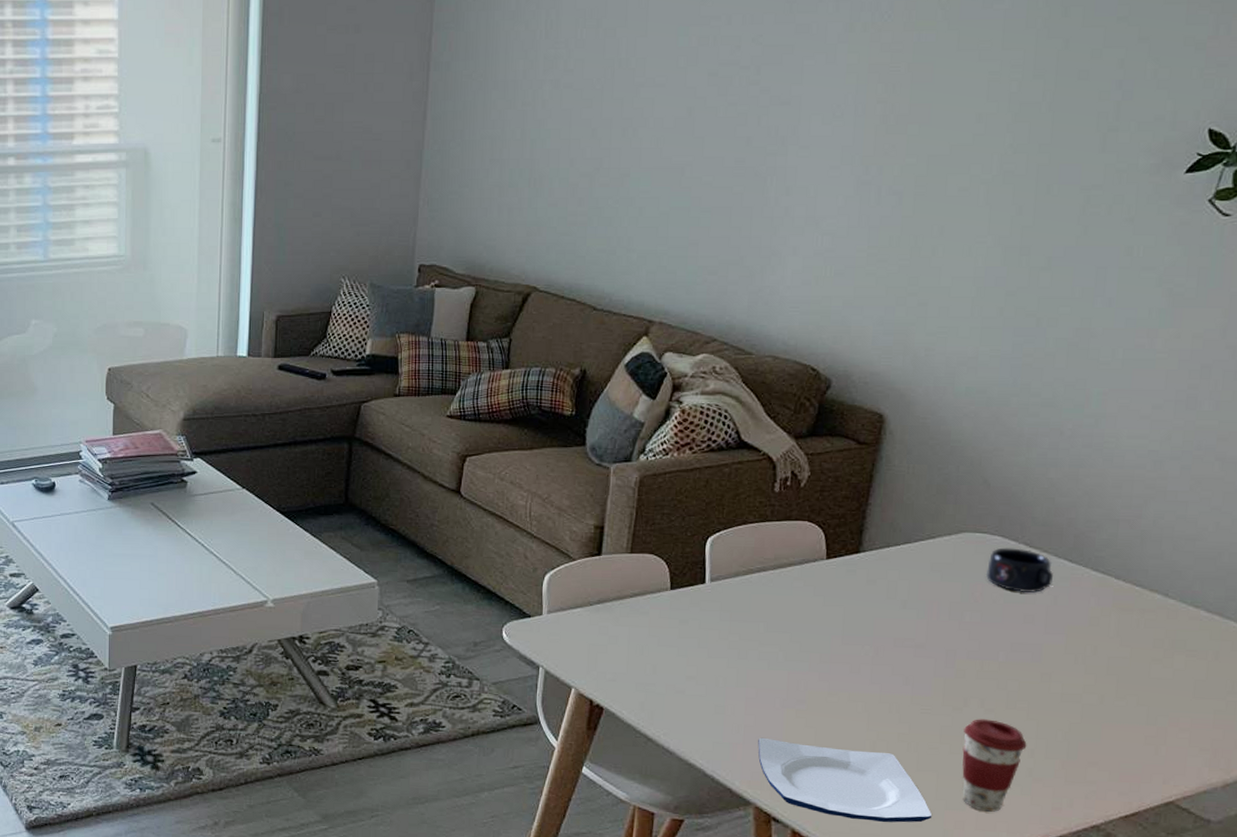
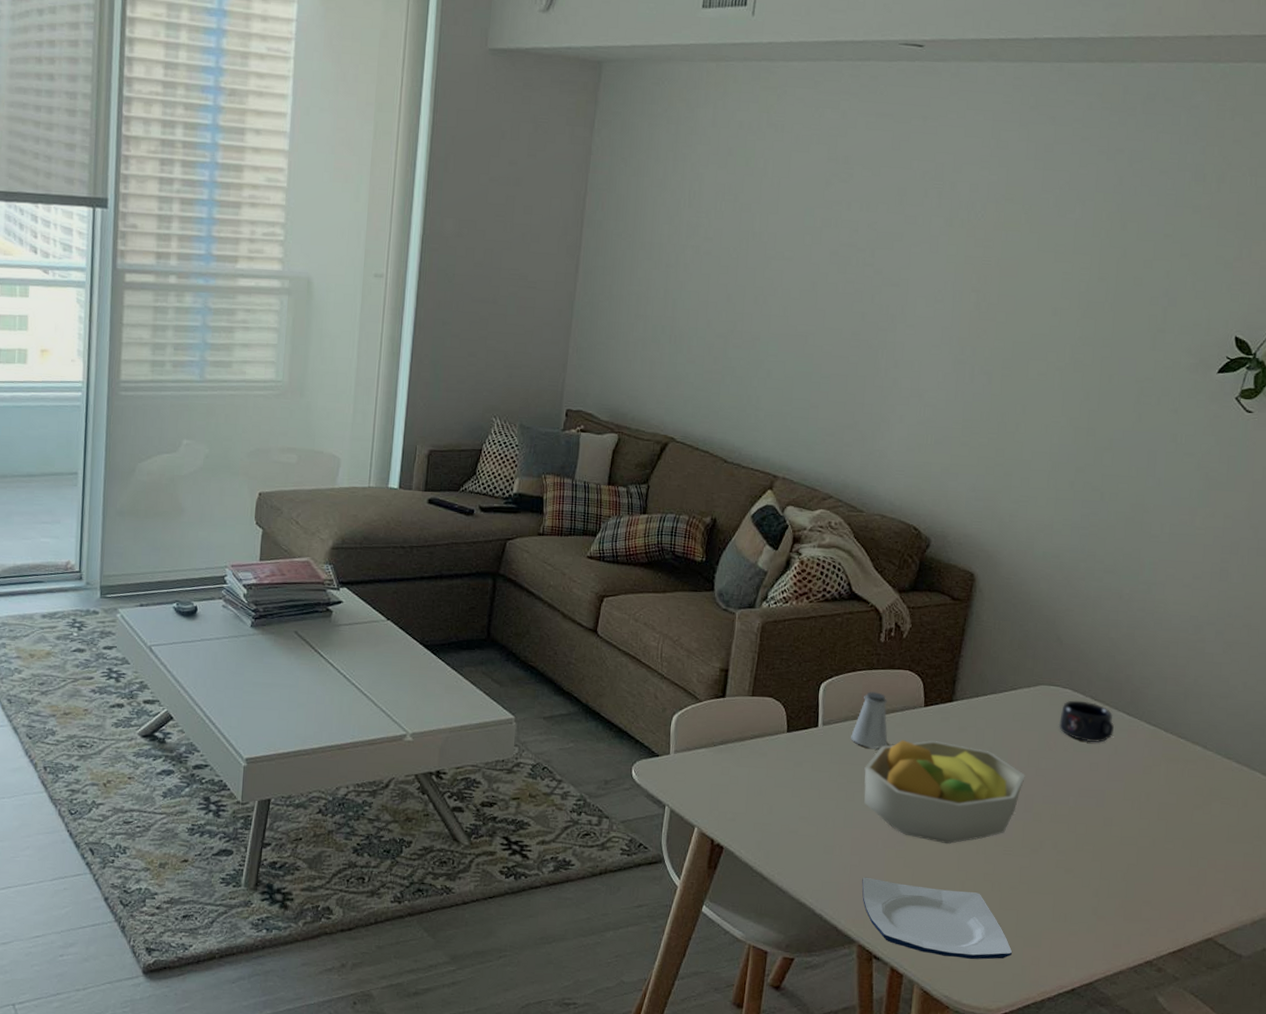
saltshaker: none [742,545,785,605] -> present [851,691,888,749]
fruit bowl: none [758,595,946,702] -> present [864,740,1025,844]
coffee cup: present [962,719,1027,812] -> none [1038,860,1093,949]

